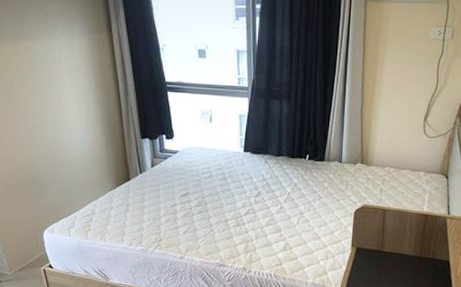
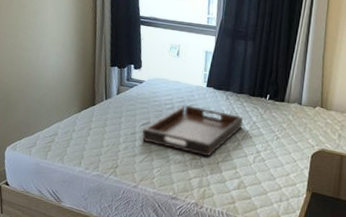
serving tray: none [183,171,284,222] -> present [142,105,244,157]

